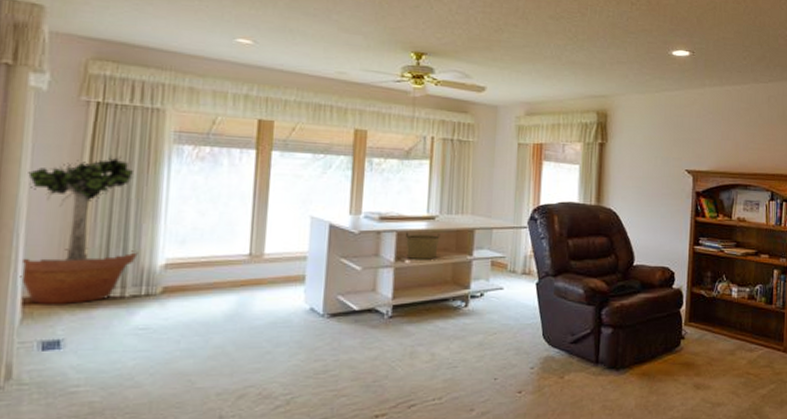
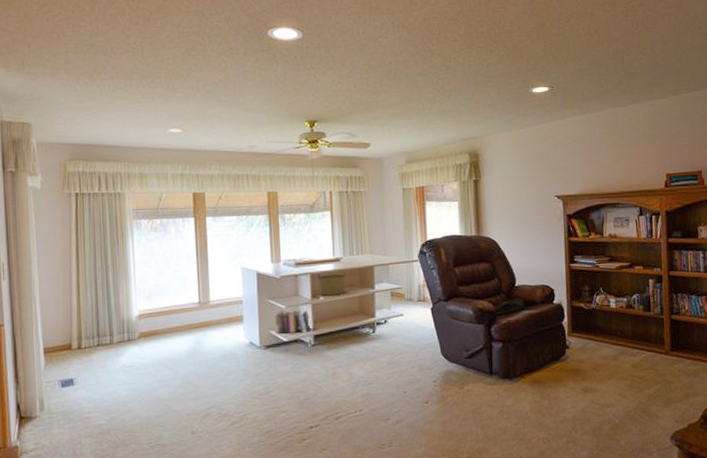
potted tree: present [19,155,138,304] -> none [36,233,119,352]
books: none [345,272,391,302] -> present [275,310,311,334]

